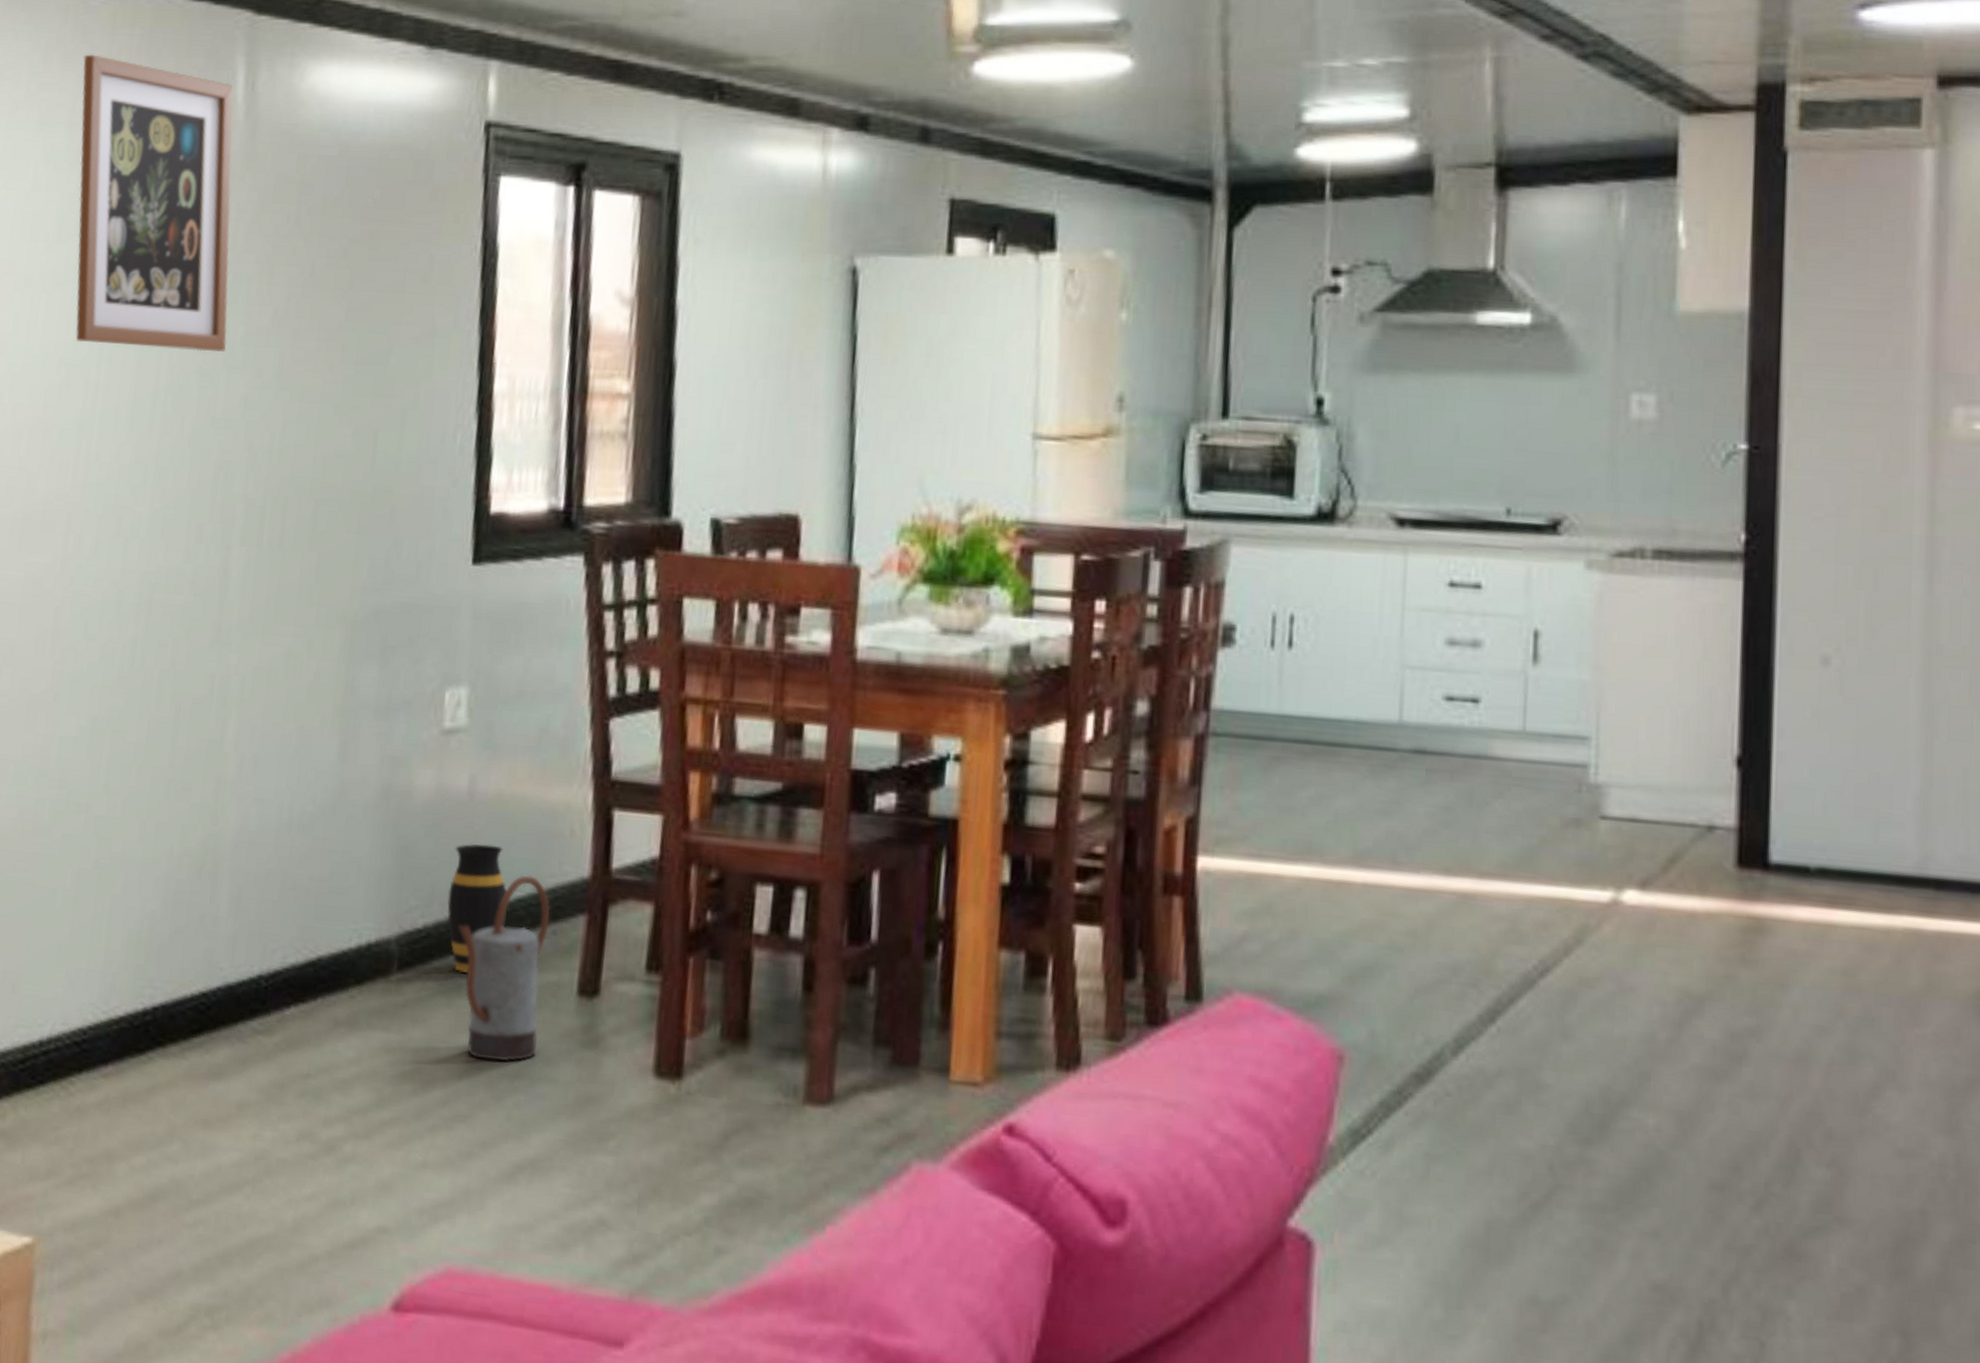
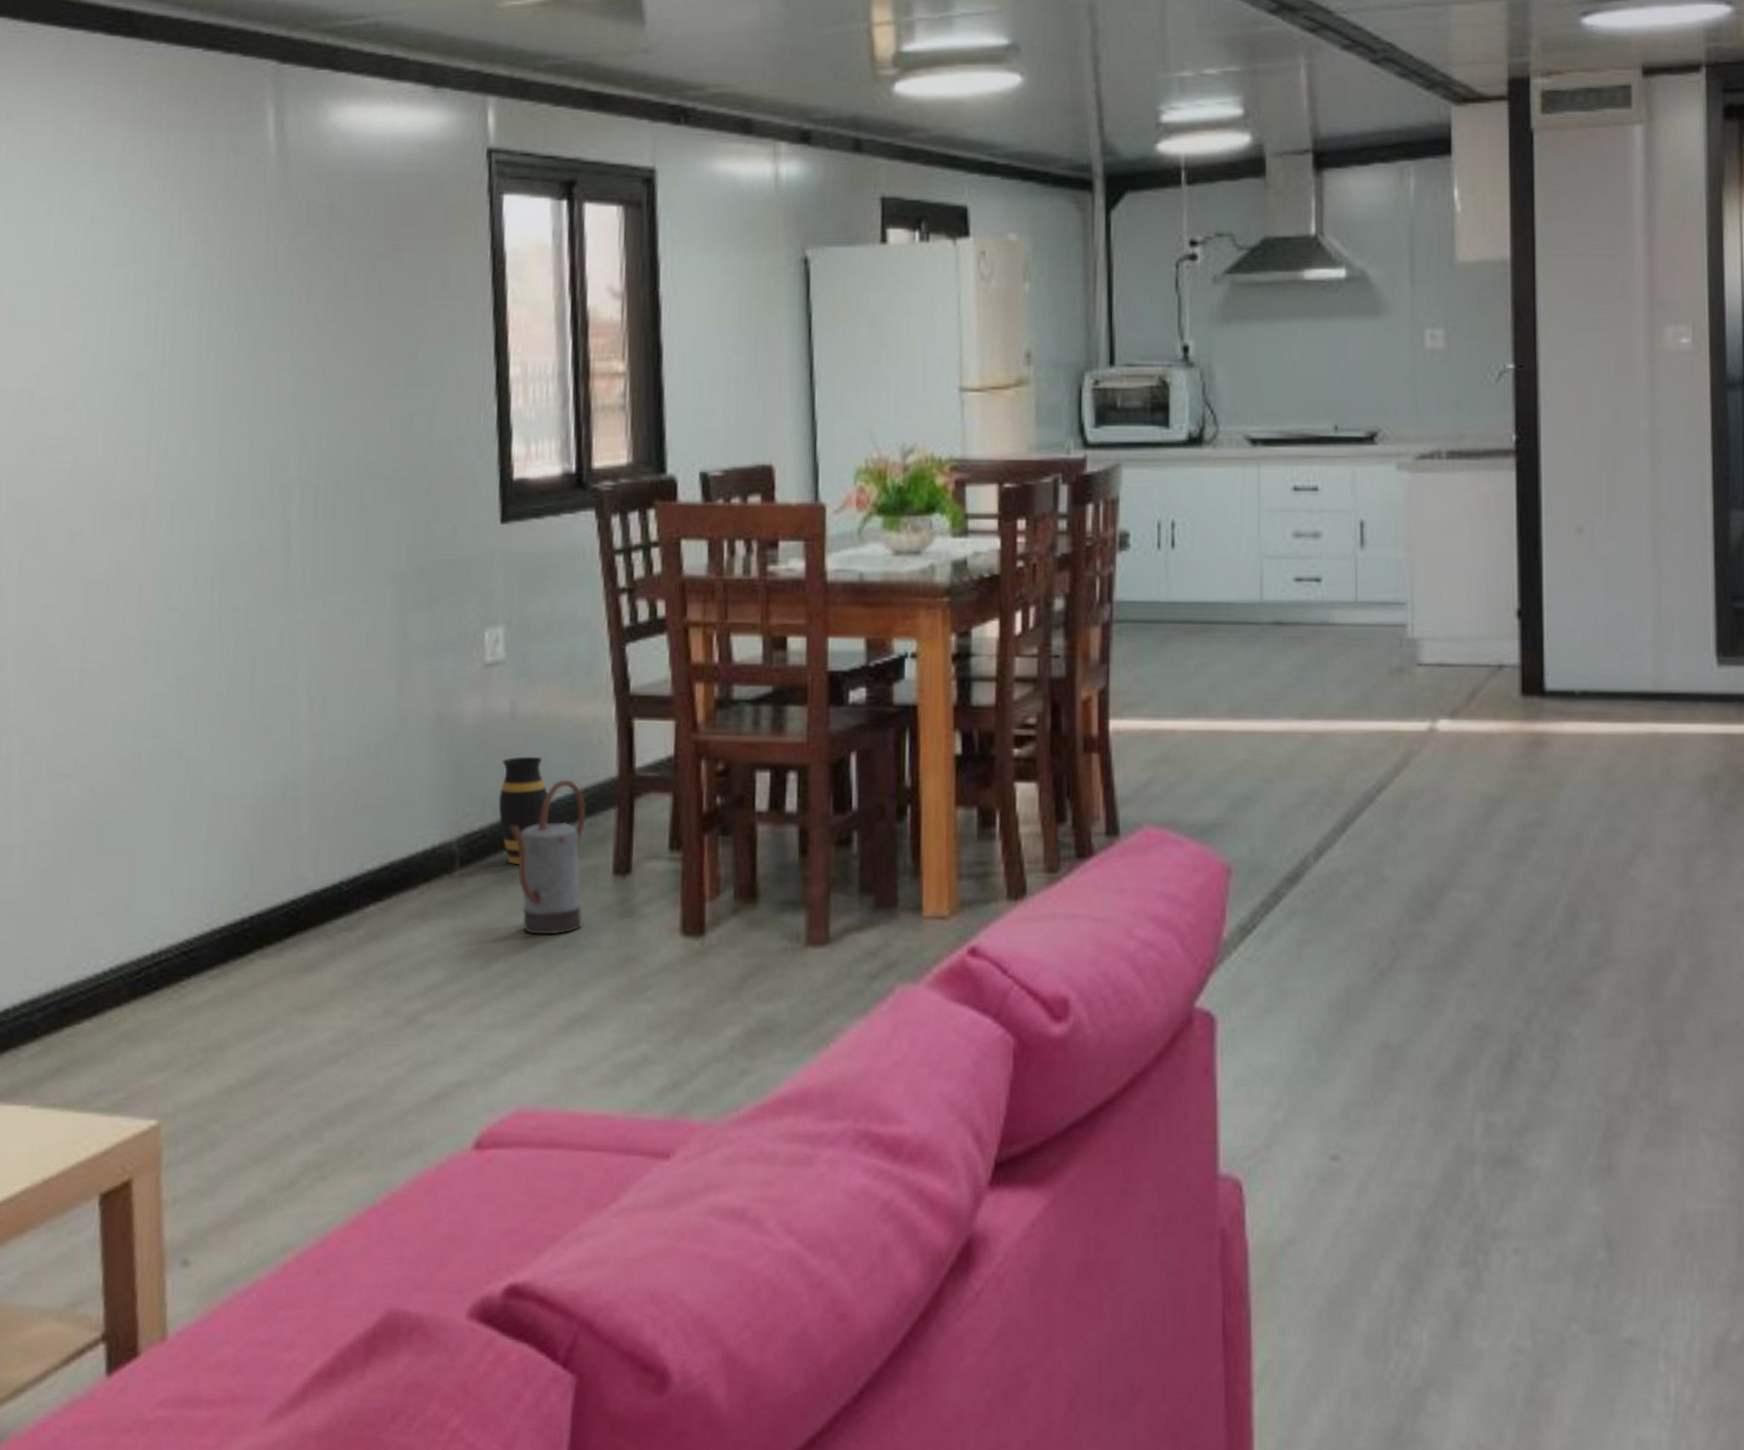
wall art: present [75,54,234,352] -> none [129,103,275,356]

